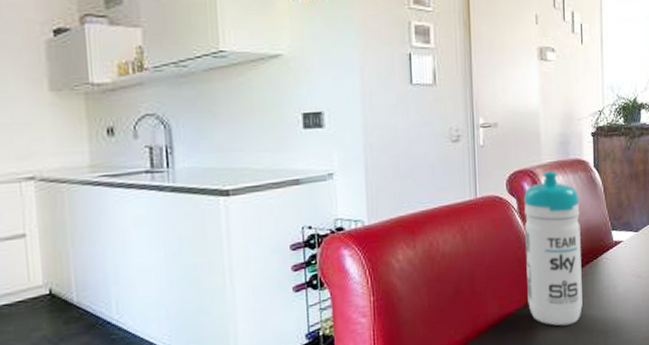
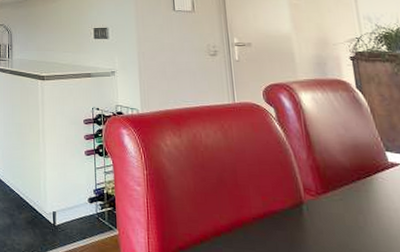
water bottle: present [523,170,583,326] -> none [281,87,358,238]

